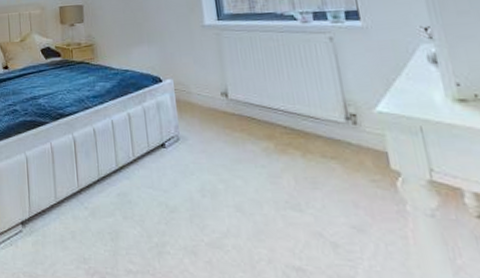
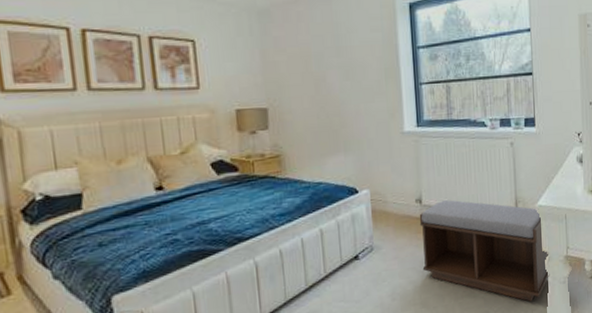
bench: none [226,96,408,232] -> present [419,200,550,302]

